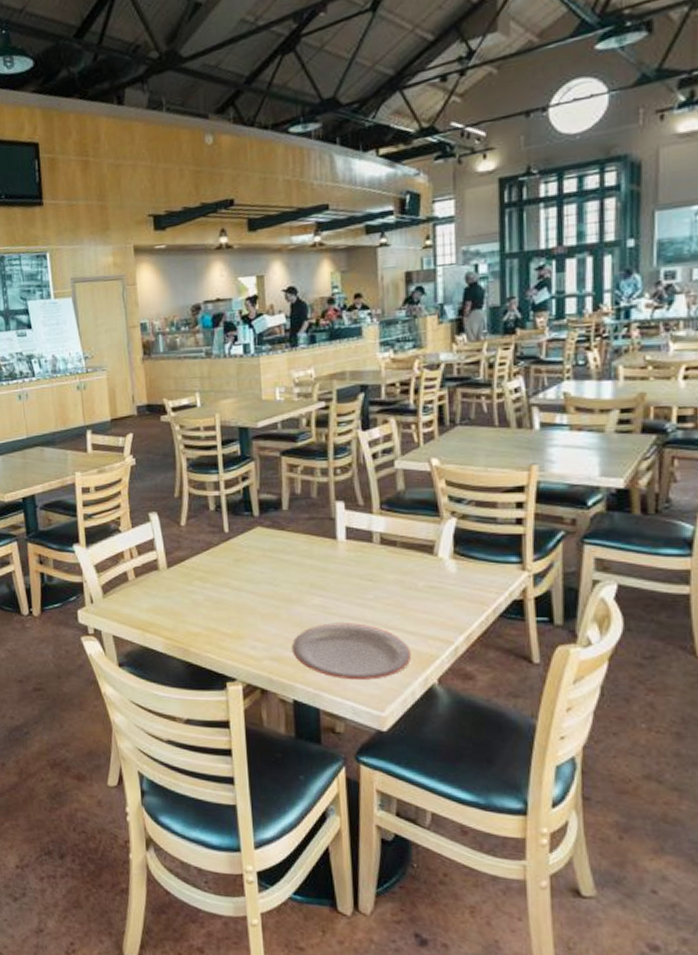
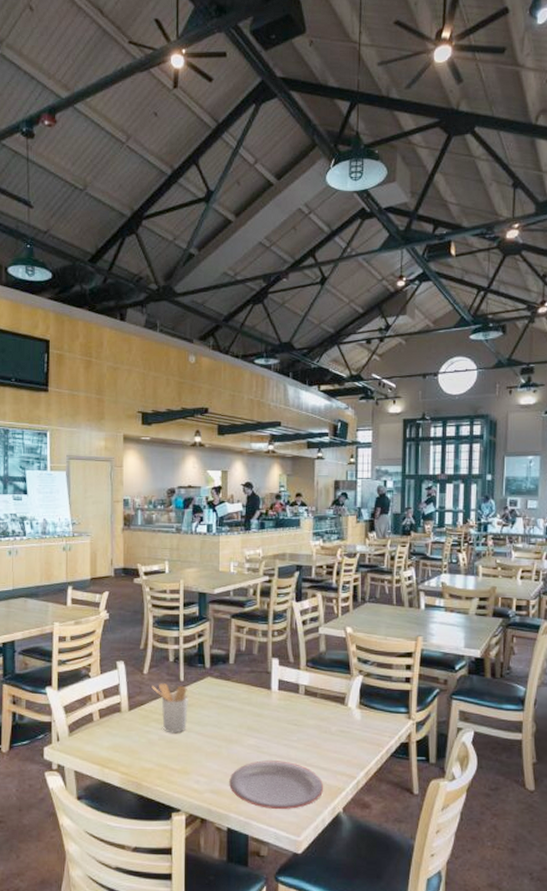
utensil holder: none [191,536,237,593] -> present [152,683,188,734]

